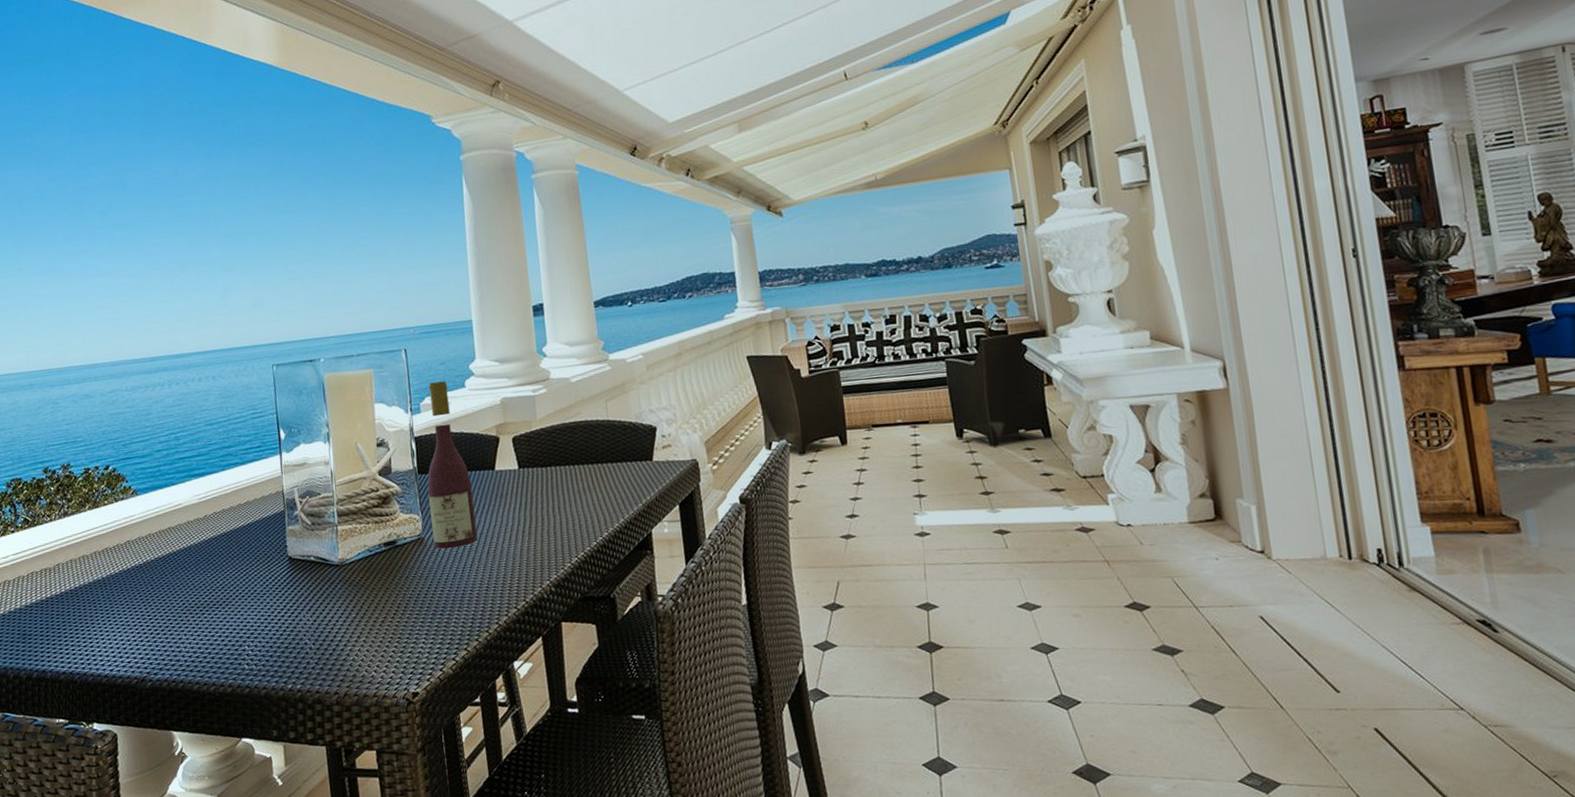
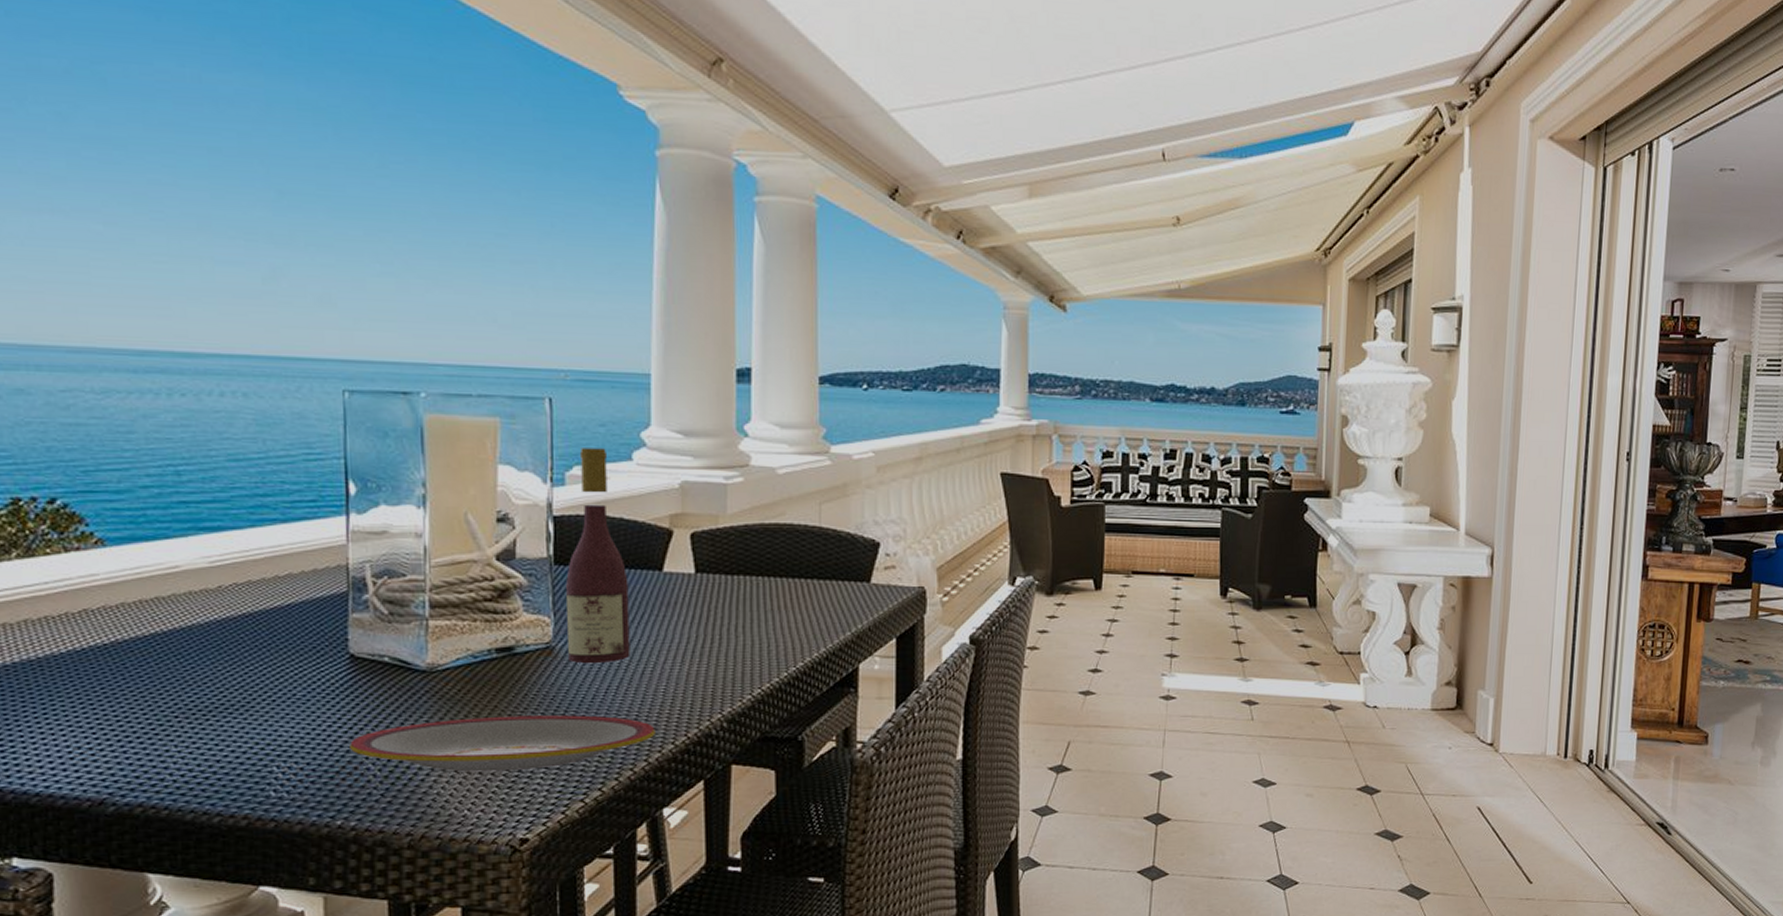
plate: none [293,589,502,642] -> present [350,715,655,772]

